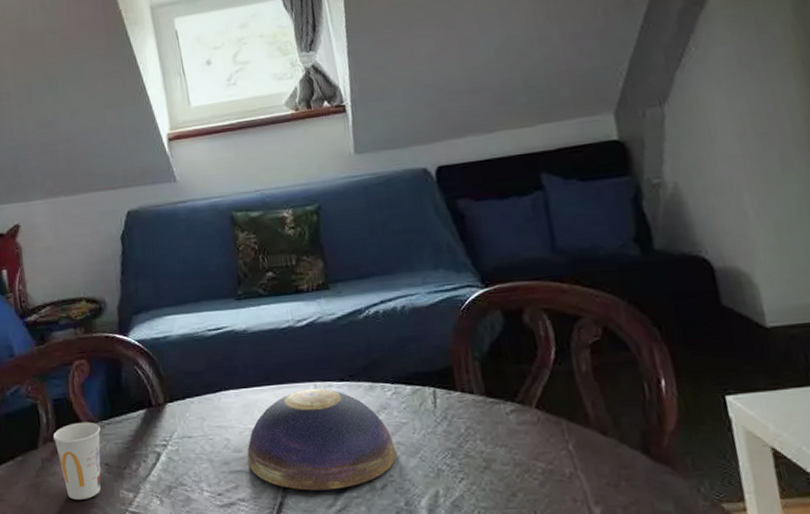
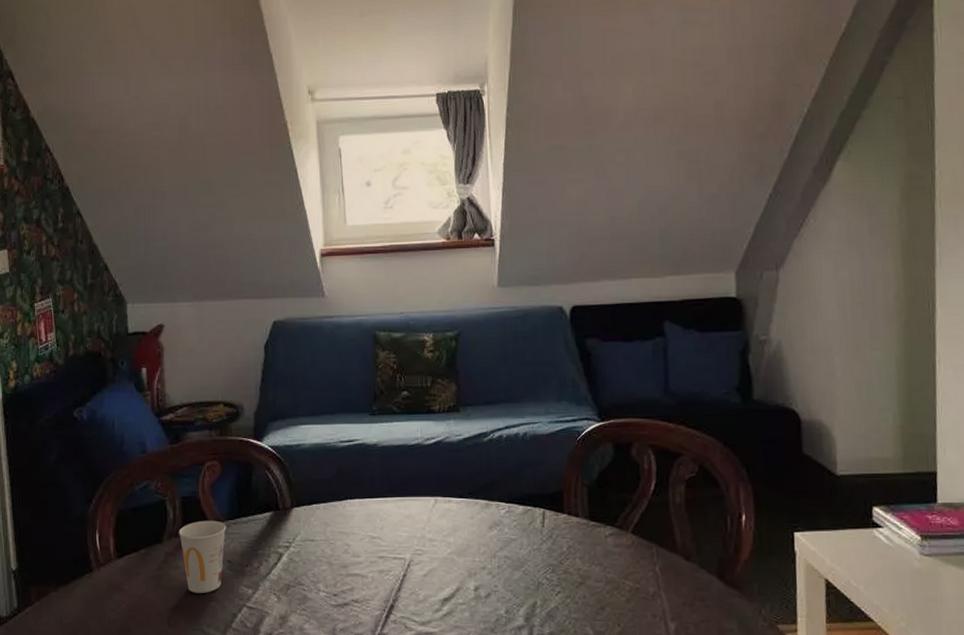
decorative bowl: present [247,388,397,491] -> none [365,502,503,596]

